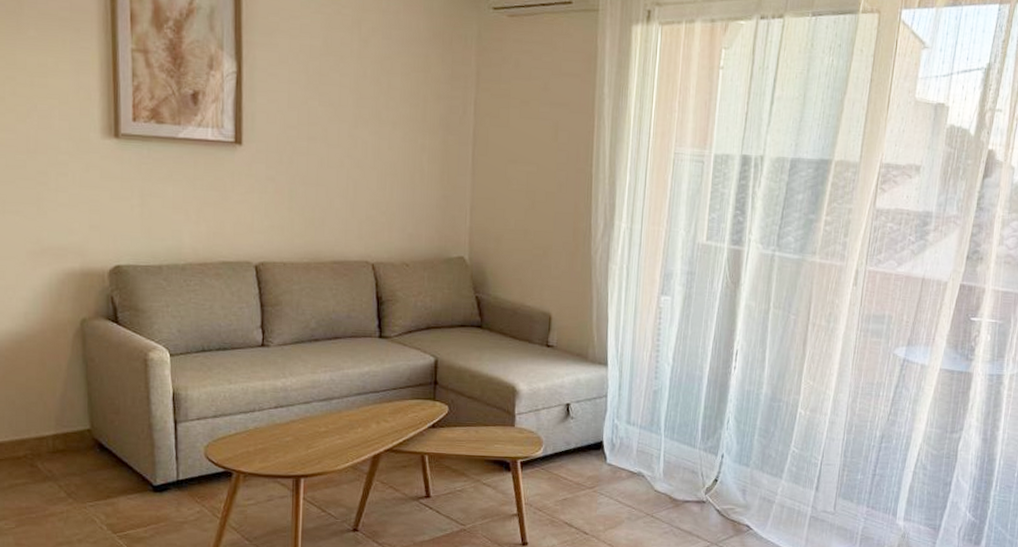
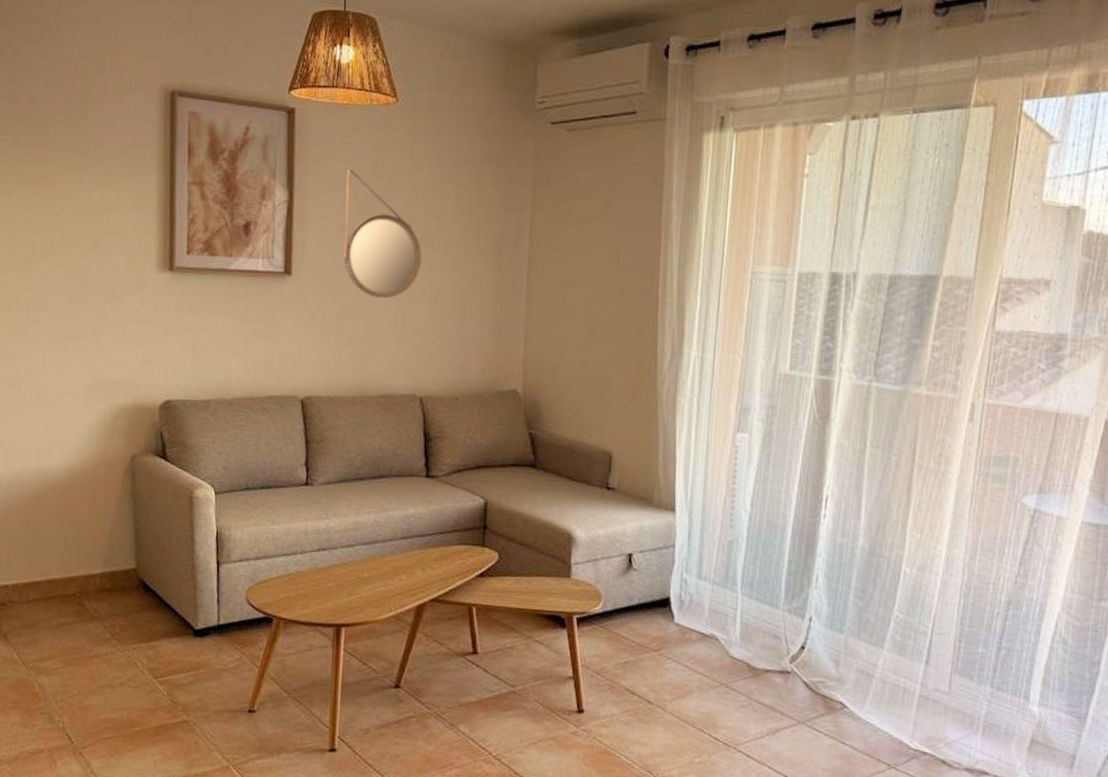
home mirror: none [293,44,372,170] -> present [342,169,422,299]

